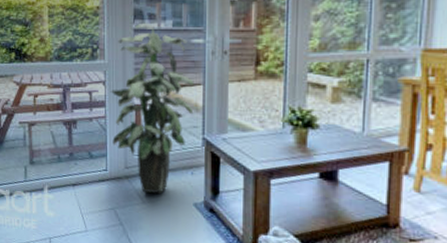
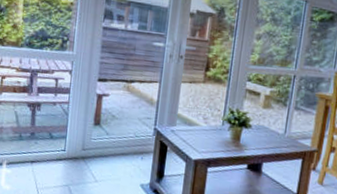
indoor plant: present [110,24,194,194] -> none [72,23,152,174]

